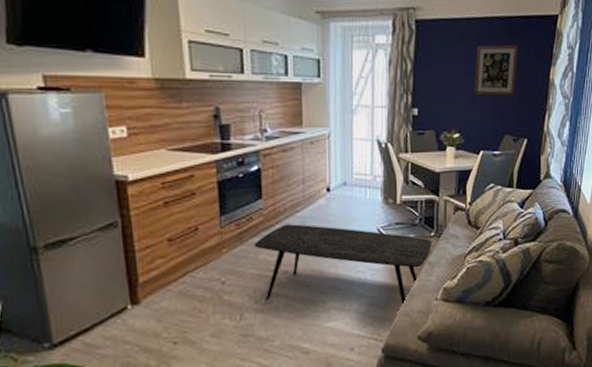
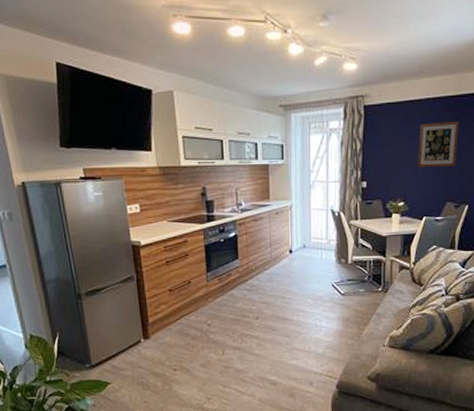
coffee table: present [254,224,433,305] -> none [232,279,380,349]

